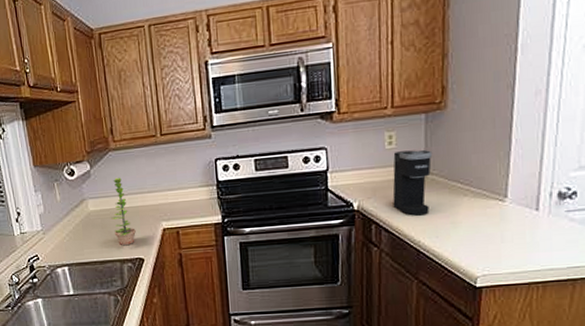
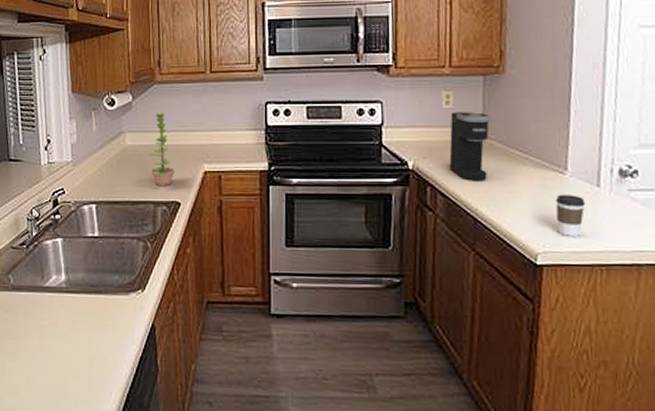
coffee cup: none [495,220,524,259] -> present [556,194,586,236]

